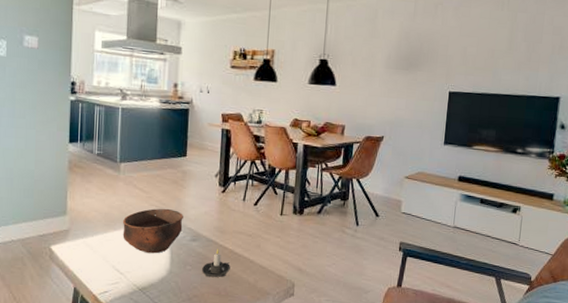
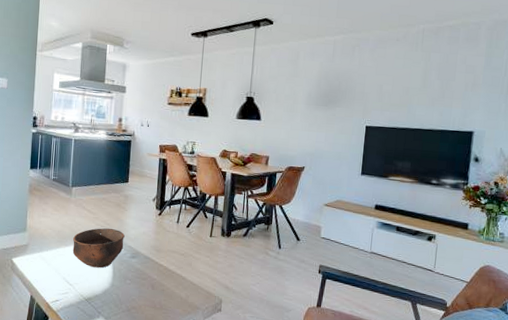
candle: present [202,249,230,278] -> none [140,266,165,292]

